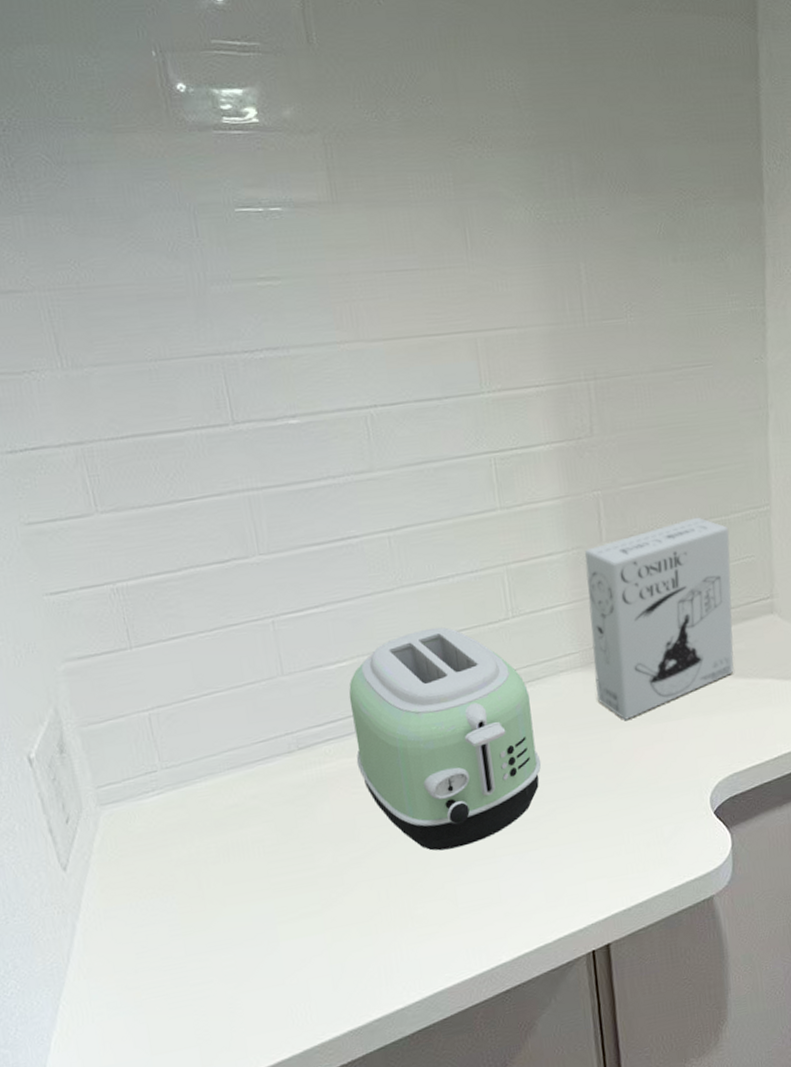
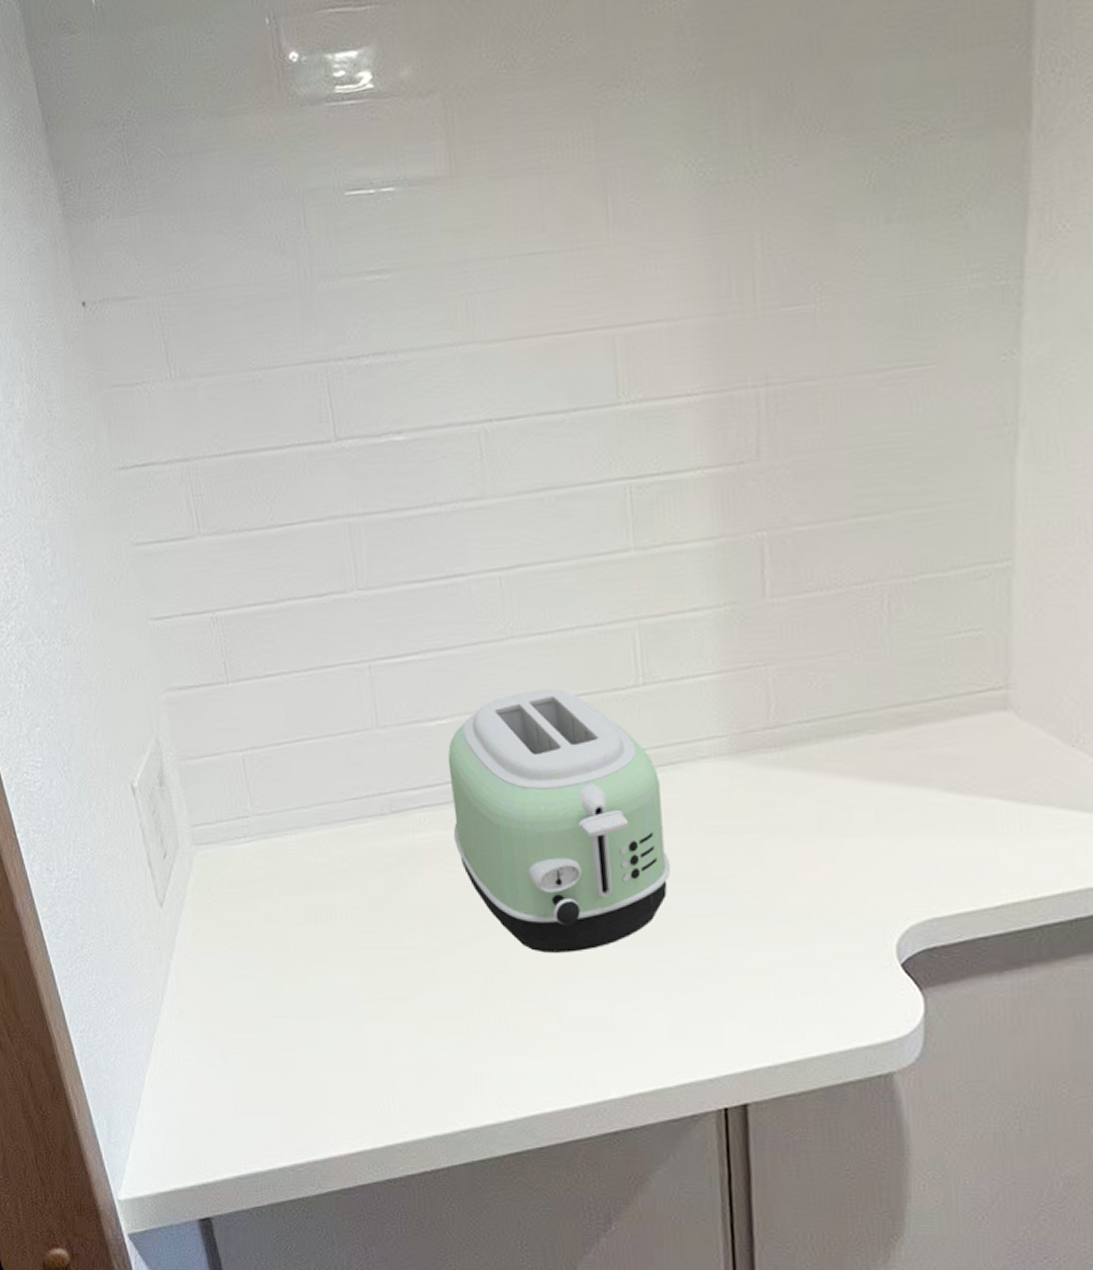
cereal box: present [585,517,734,720] -> none [740,571,948,828]

